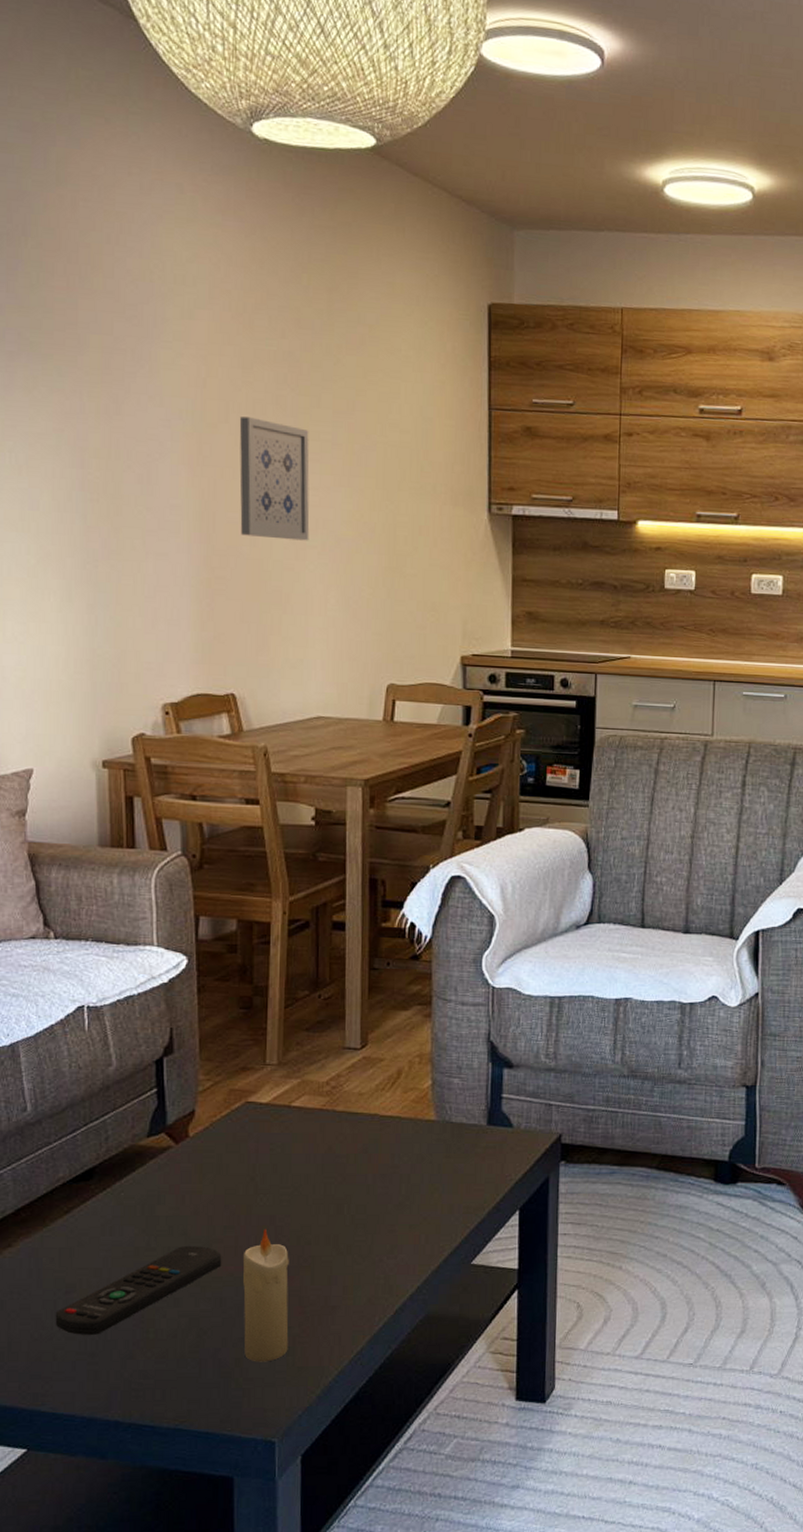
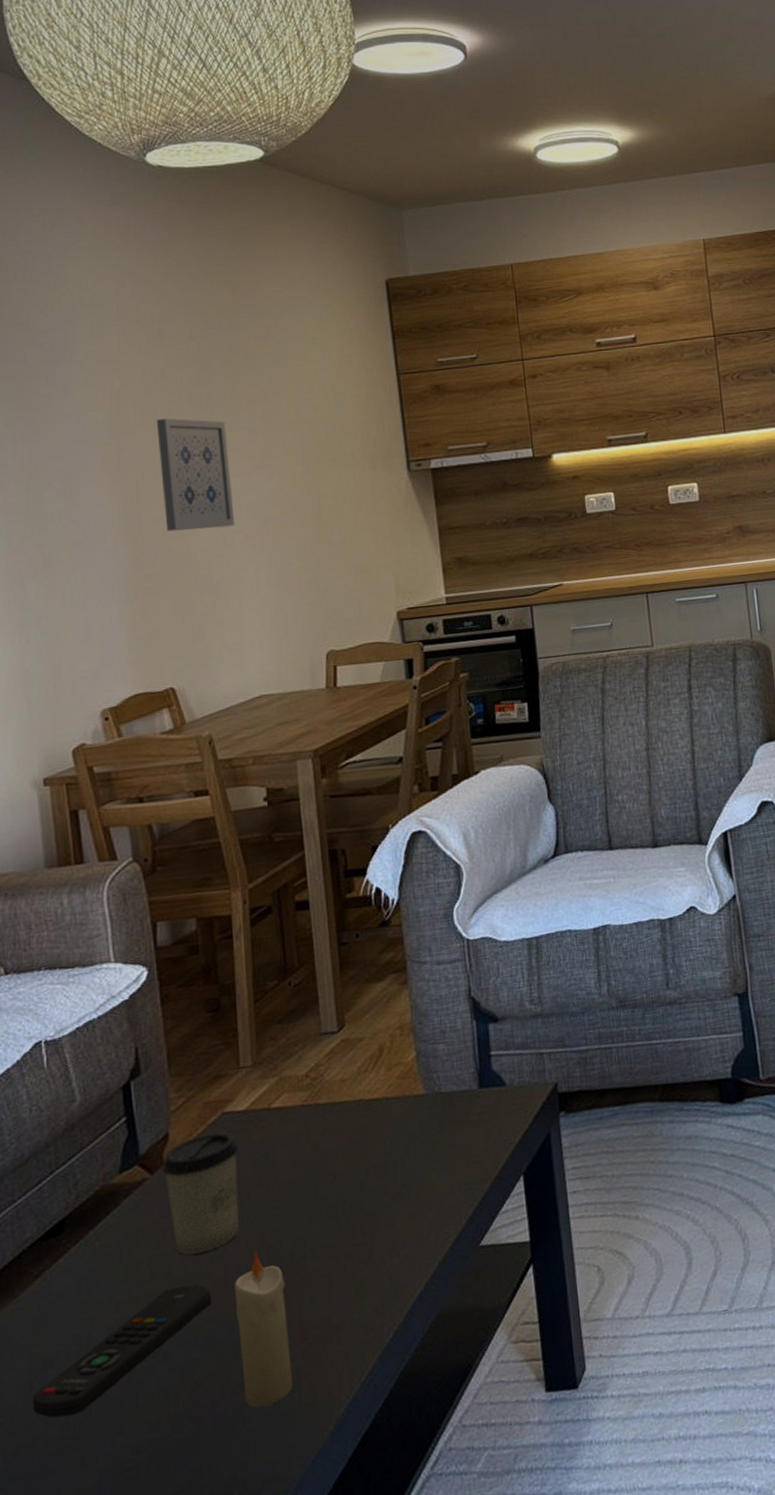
cup: none [186,1118,258,1220] -> present [162,1132,240,1255]

